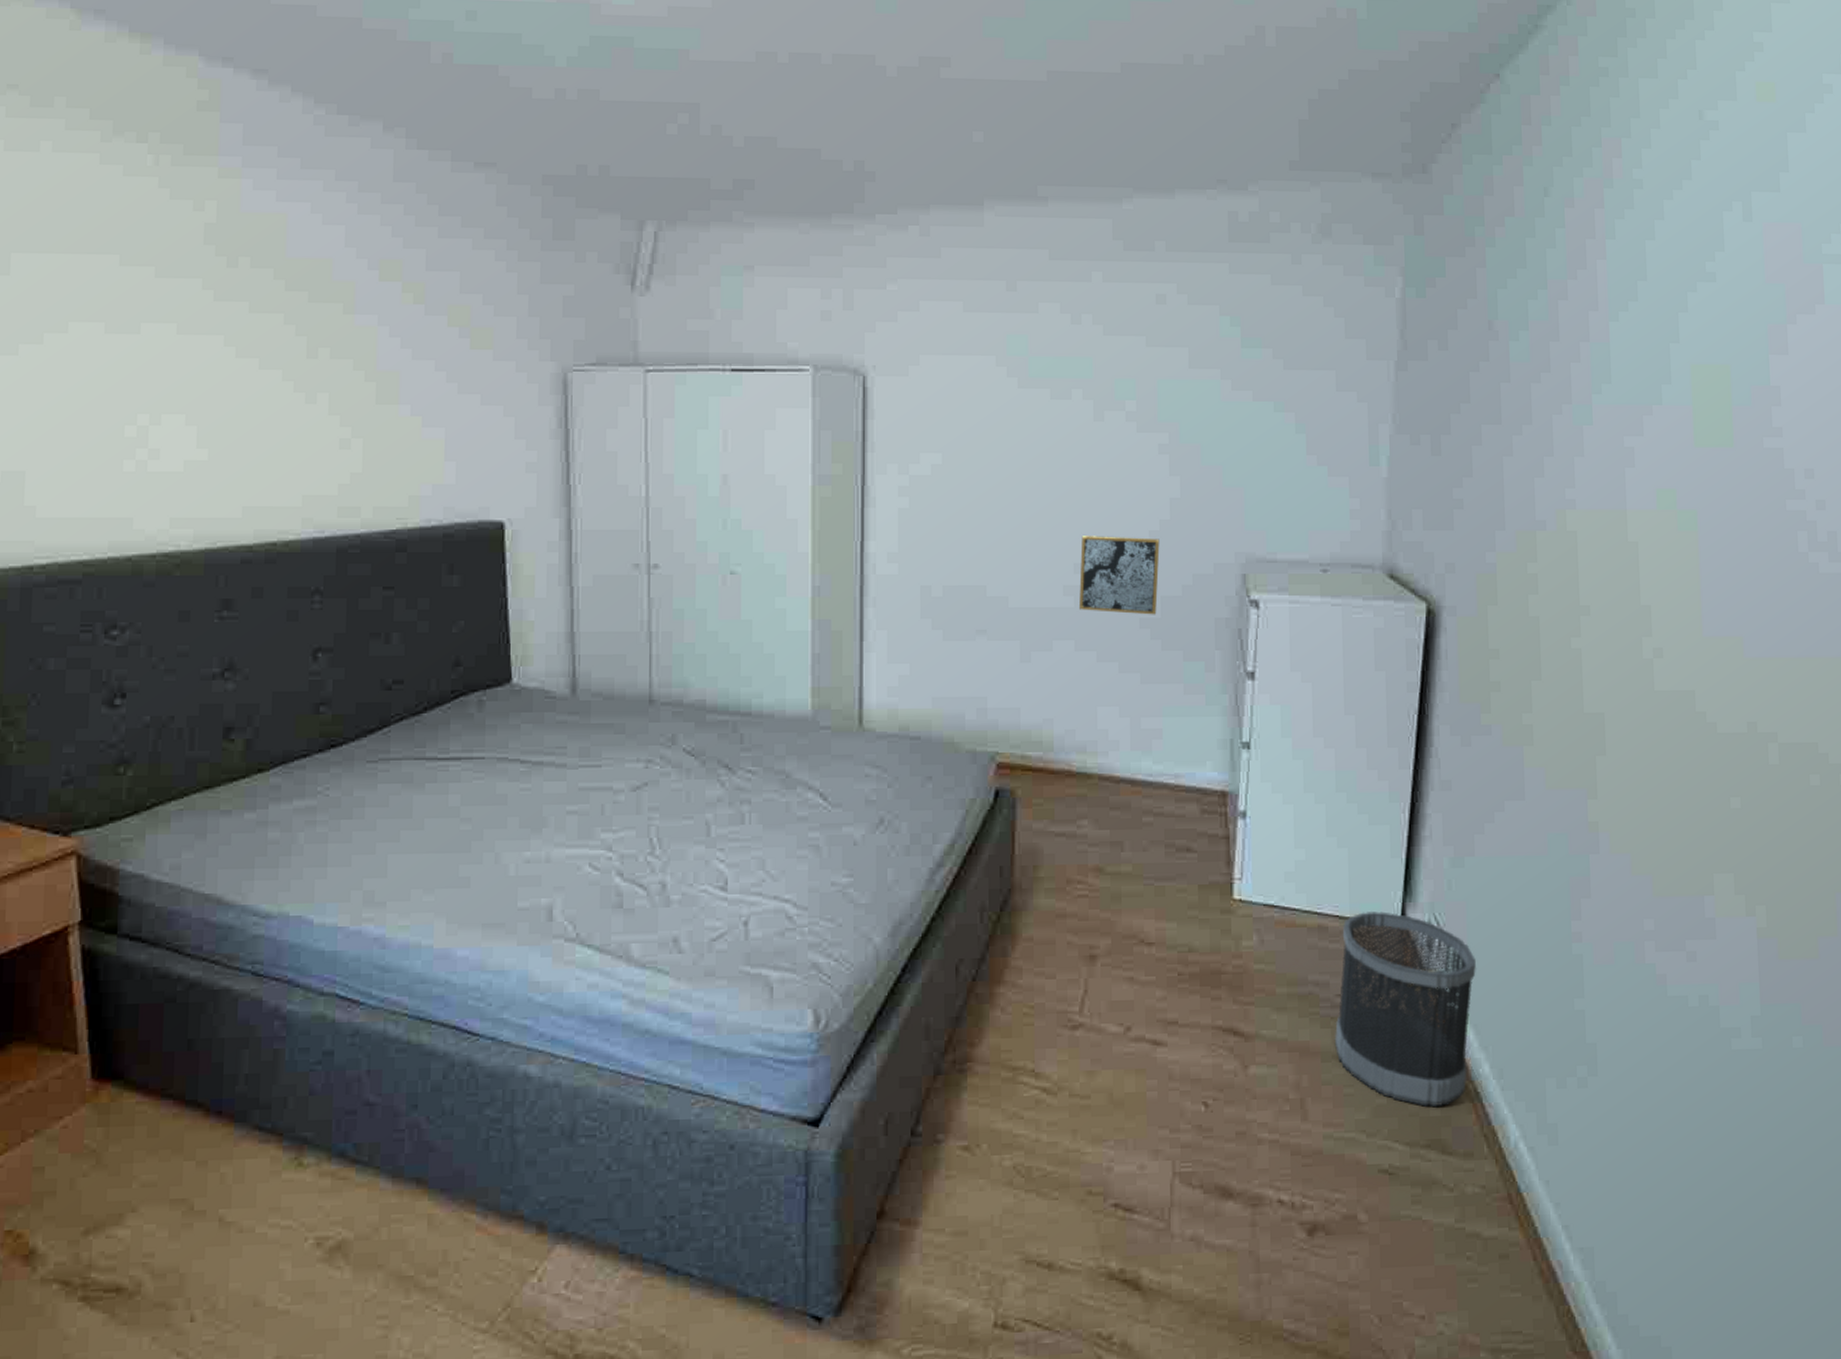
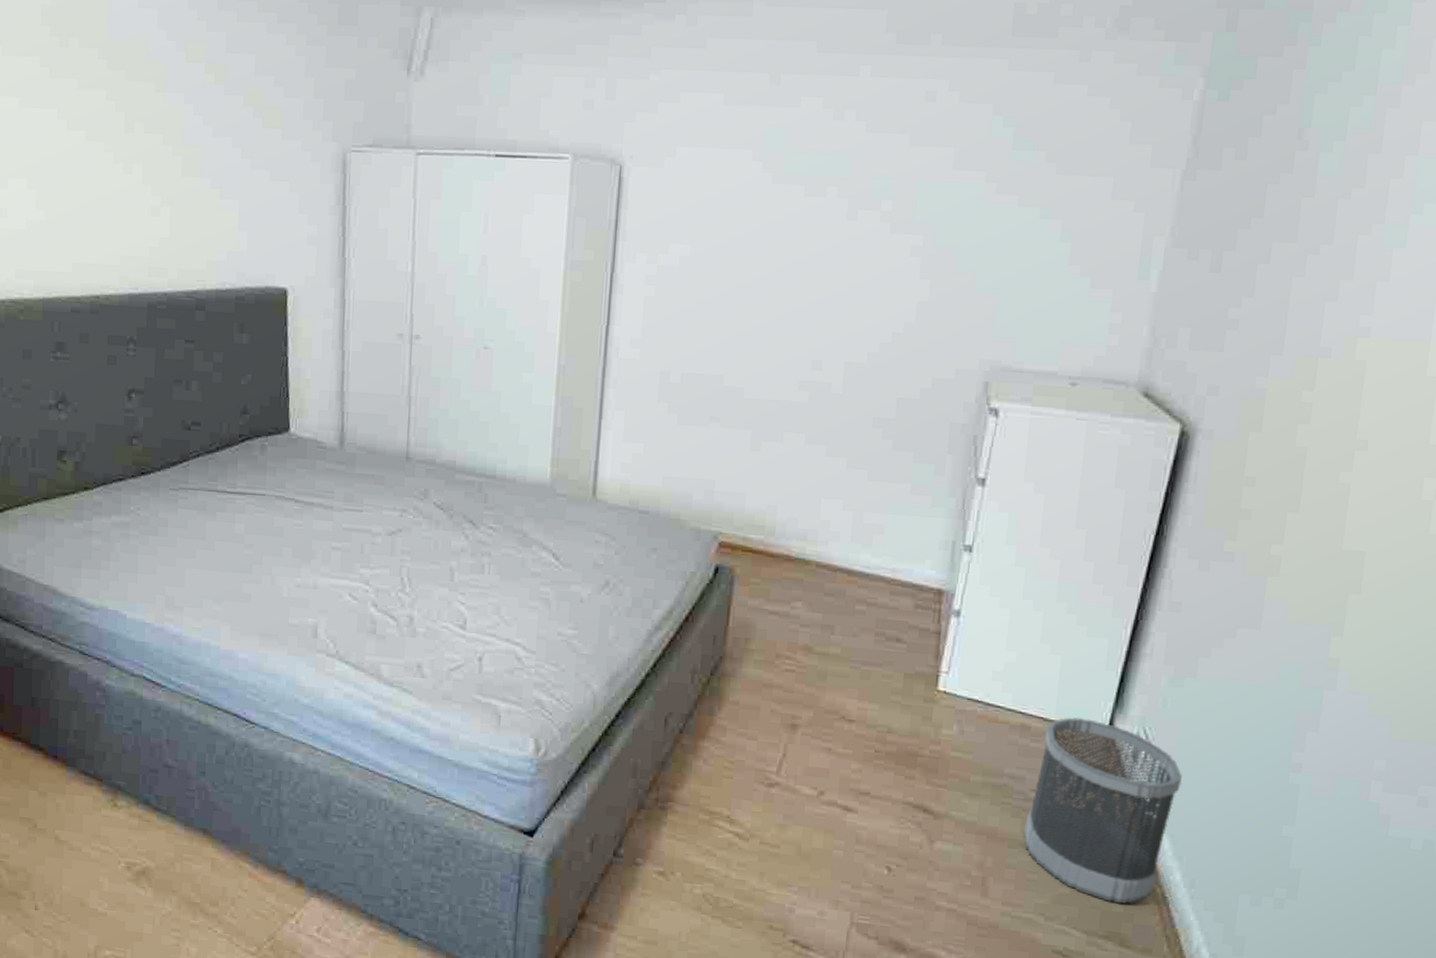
wall art: present [1078,536,1160,615] -> none [812,333,902,416]

